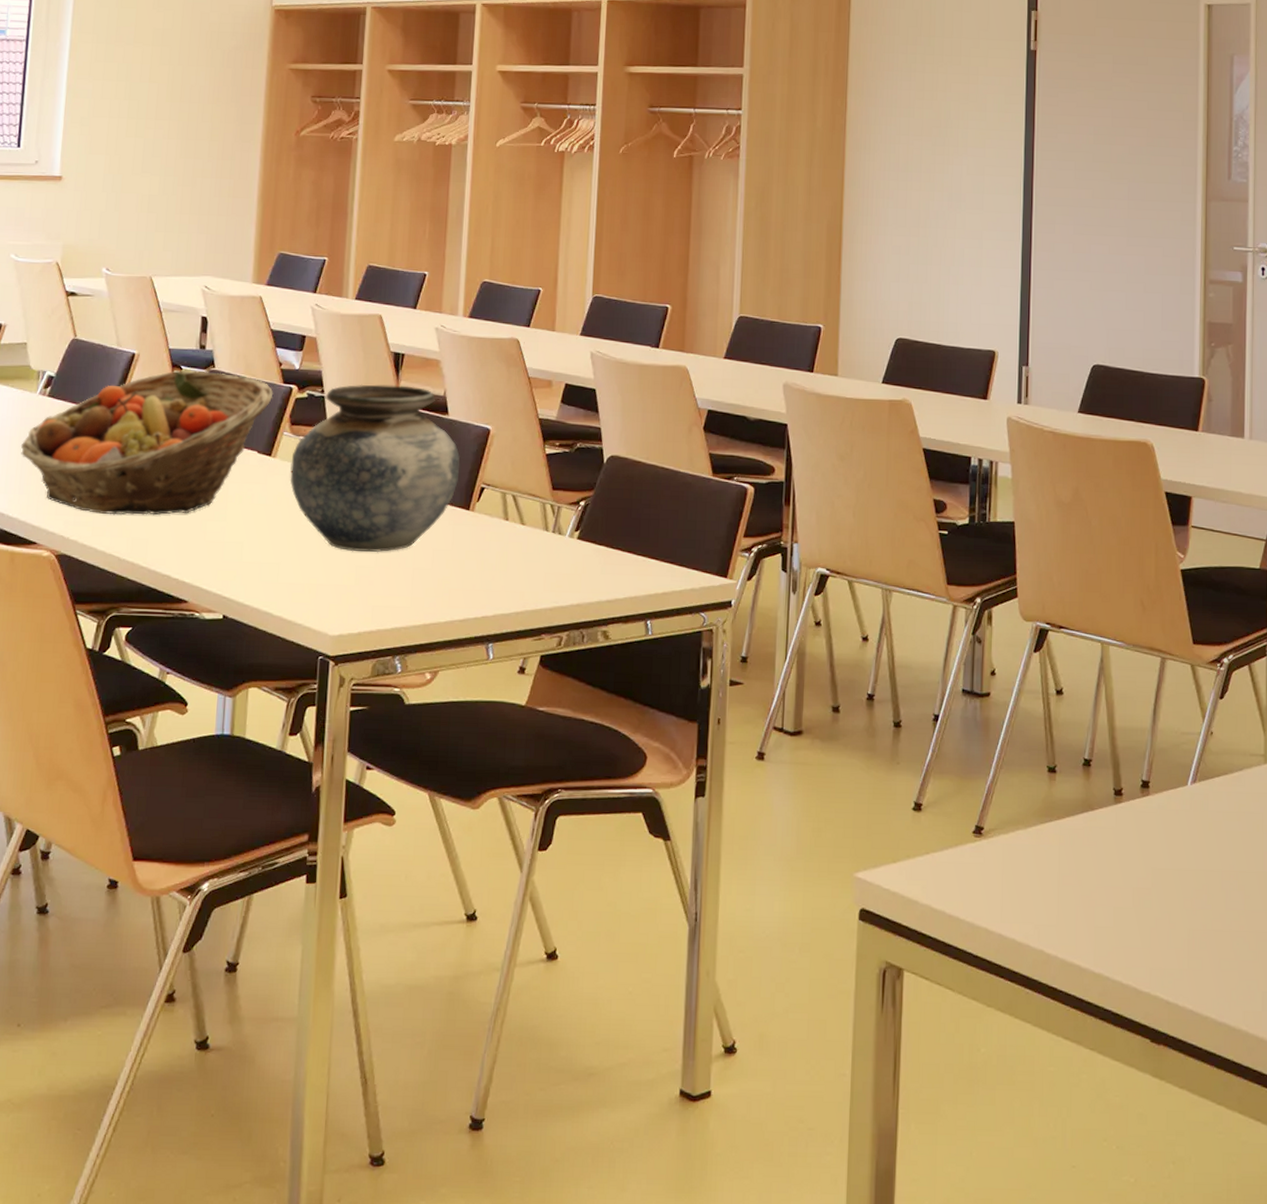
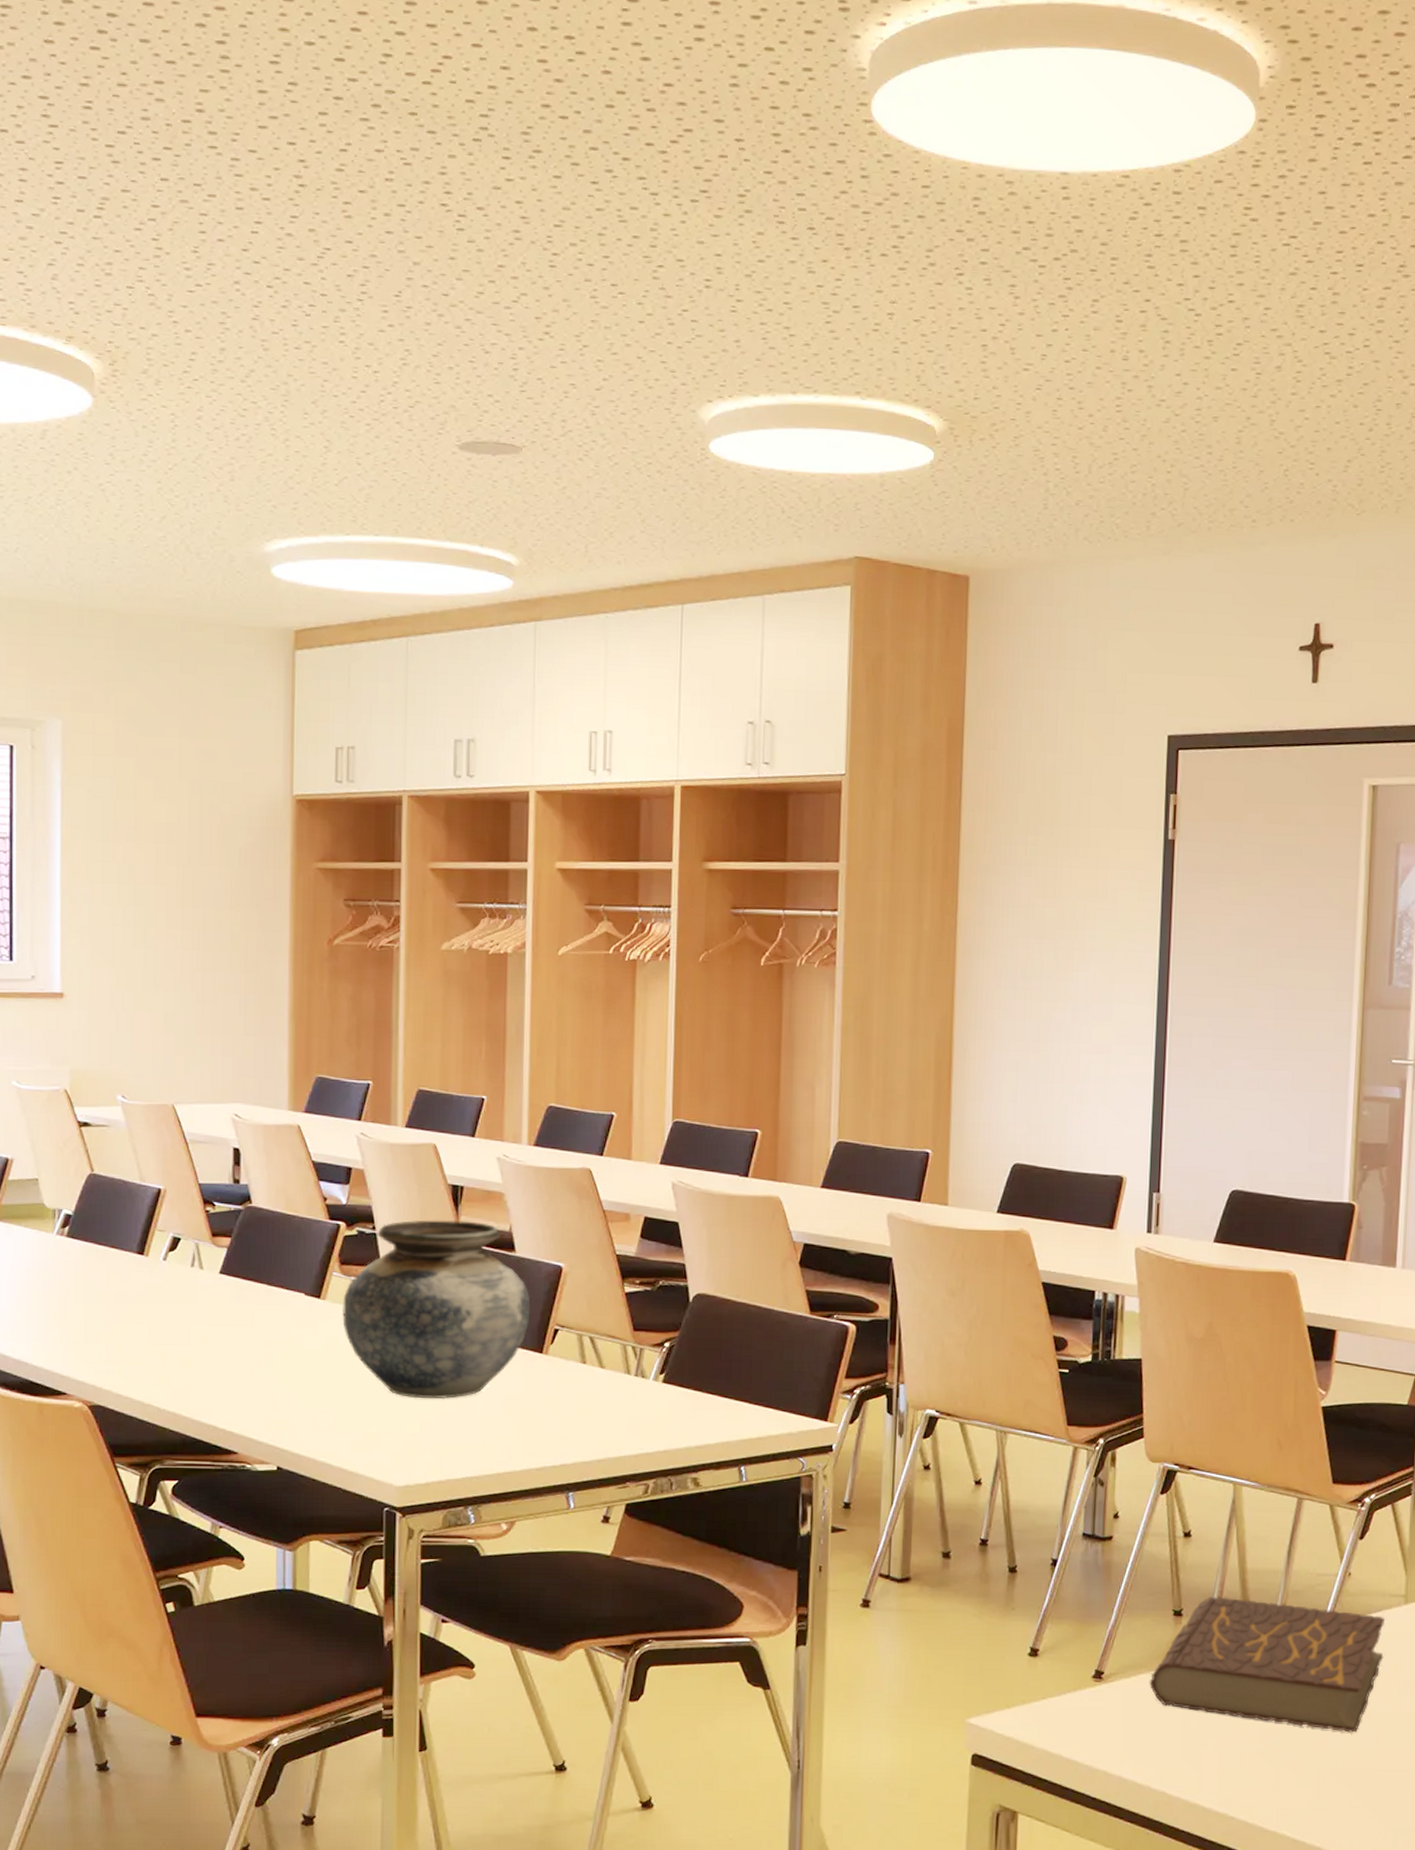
fruit basket: present [20,370,274,515] -> none [40,1207,319,1363]
book: none [1026,753,1247,893] -> present [1149,1596,1386,1733]

